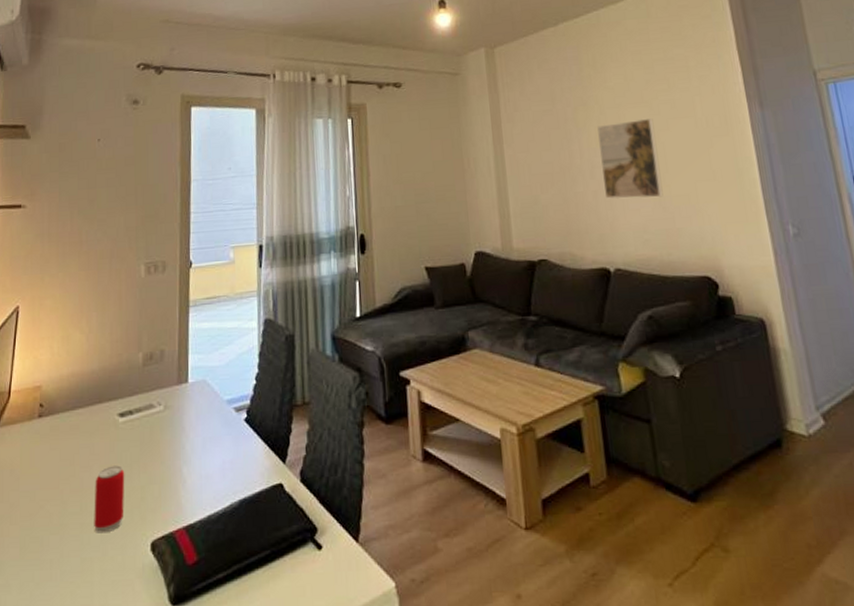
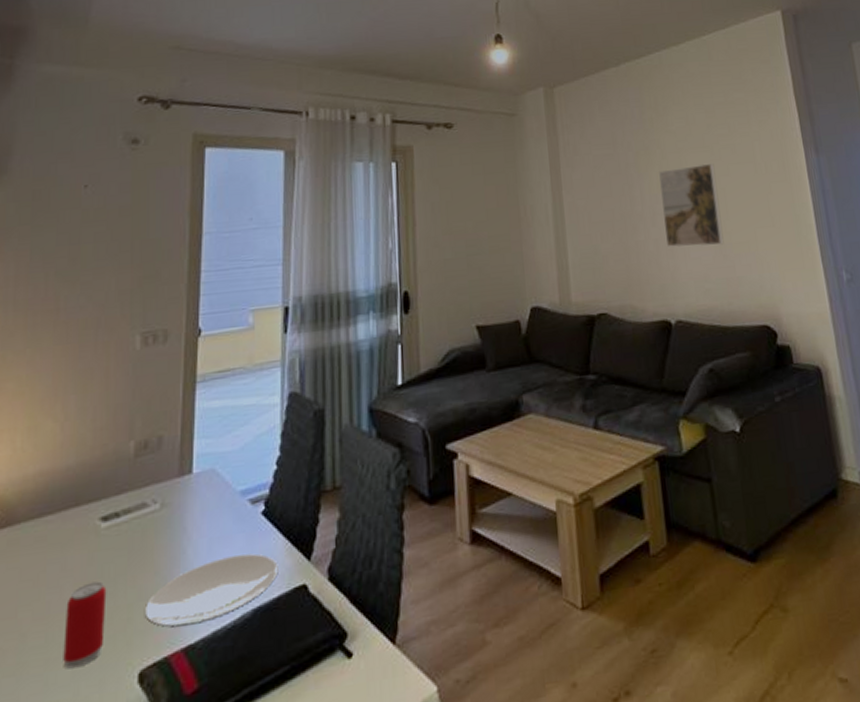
plate: none [153,453,259,509] -> present [144,553,279,628]

